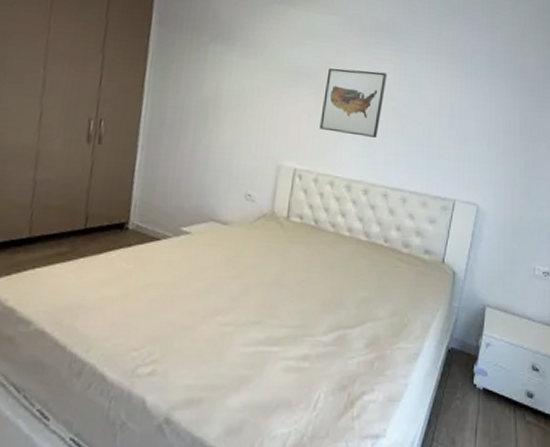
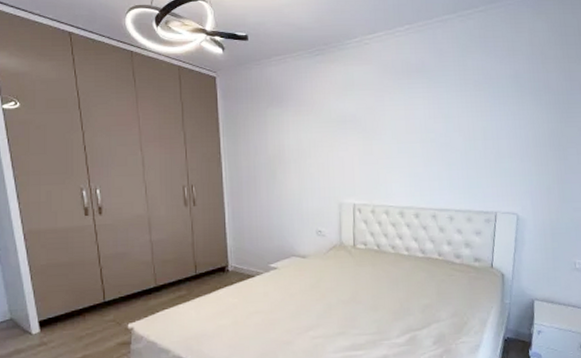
wall art: present [320,68,387,138] -> none [369,109,423,168]

